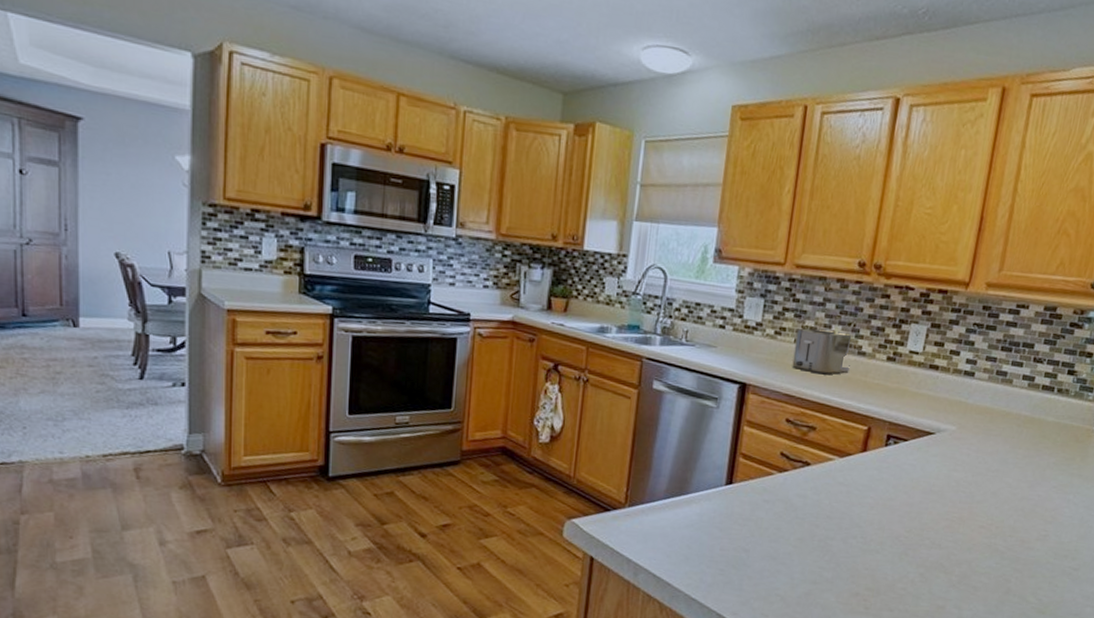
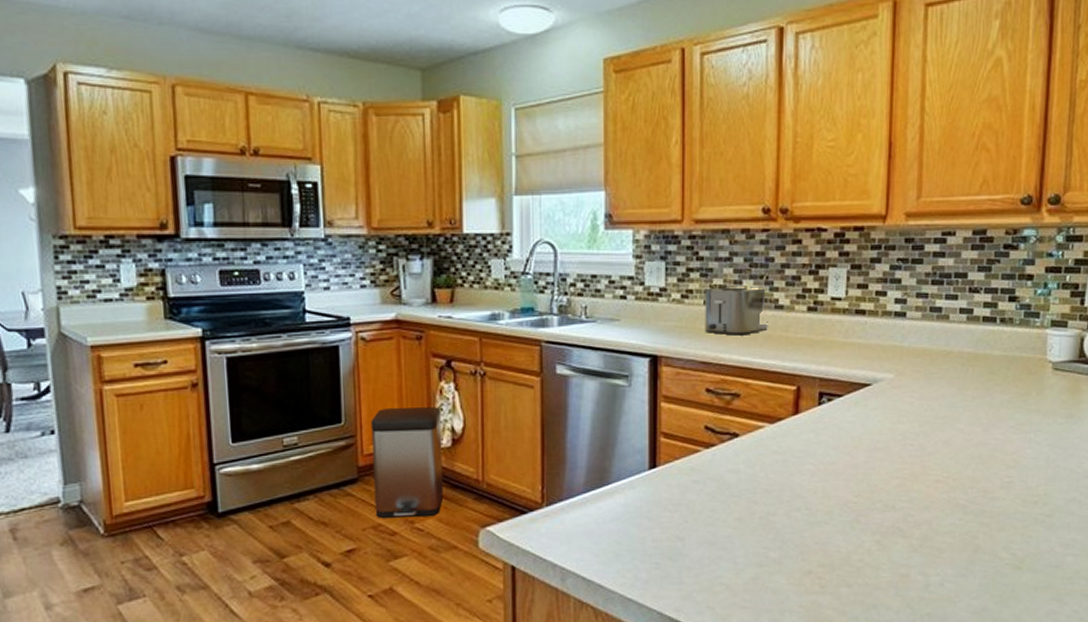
pedal bin: none [472,400,544,503] -> present [371,407,444,518]

